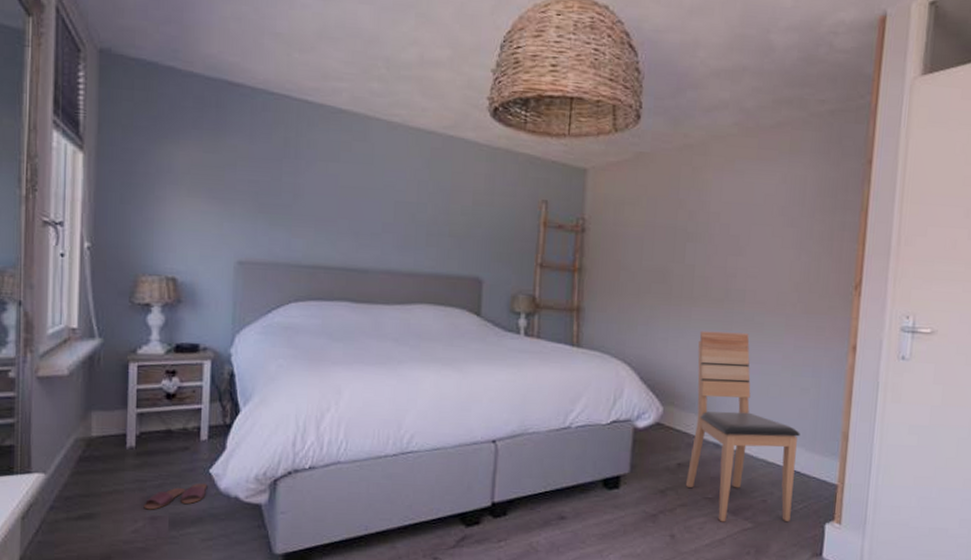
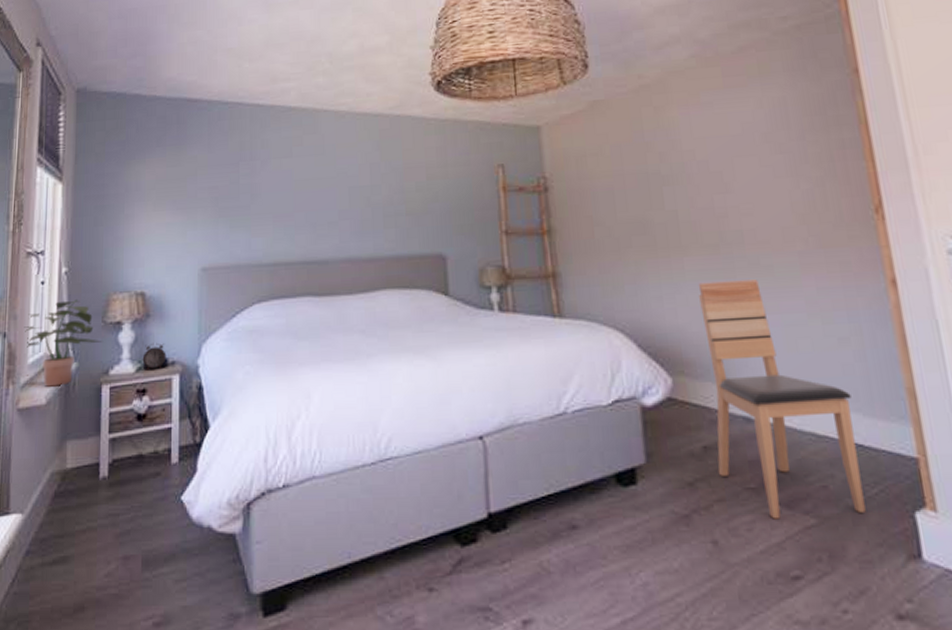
potted plant: none [42,276,130,360] -> present [24,300,103,387]
slippers: present [143,483,208,510] -> none [116,512,180,548]
alarm clock: none [172,329,198,354] -> present [142,343,166,370]

